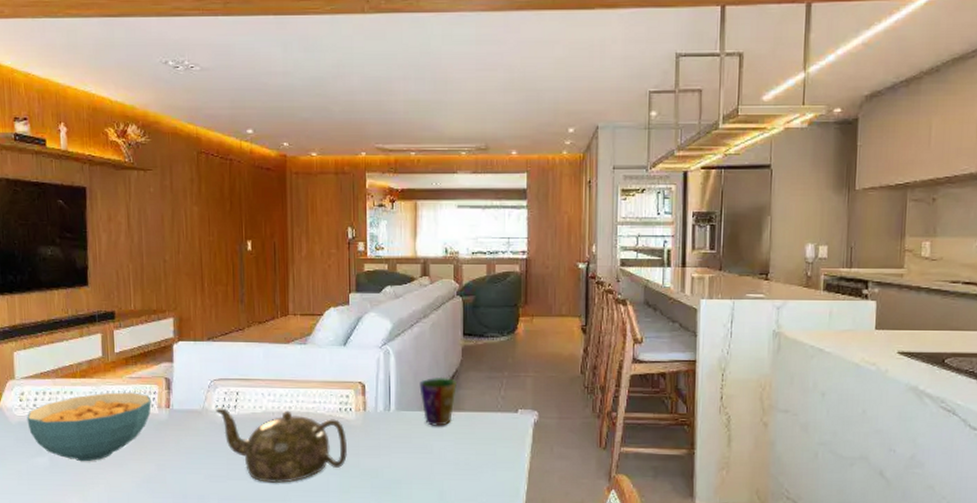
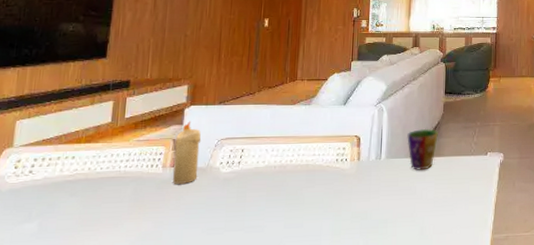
cereal bowl: present [27,392,152,462] -> none [19,154,157,225]
candle: none [167,358,194,426] -> present [173,121,202,184]
teapot: present [215,408,347,483] -> none [220,163,341,232]

